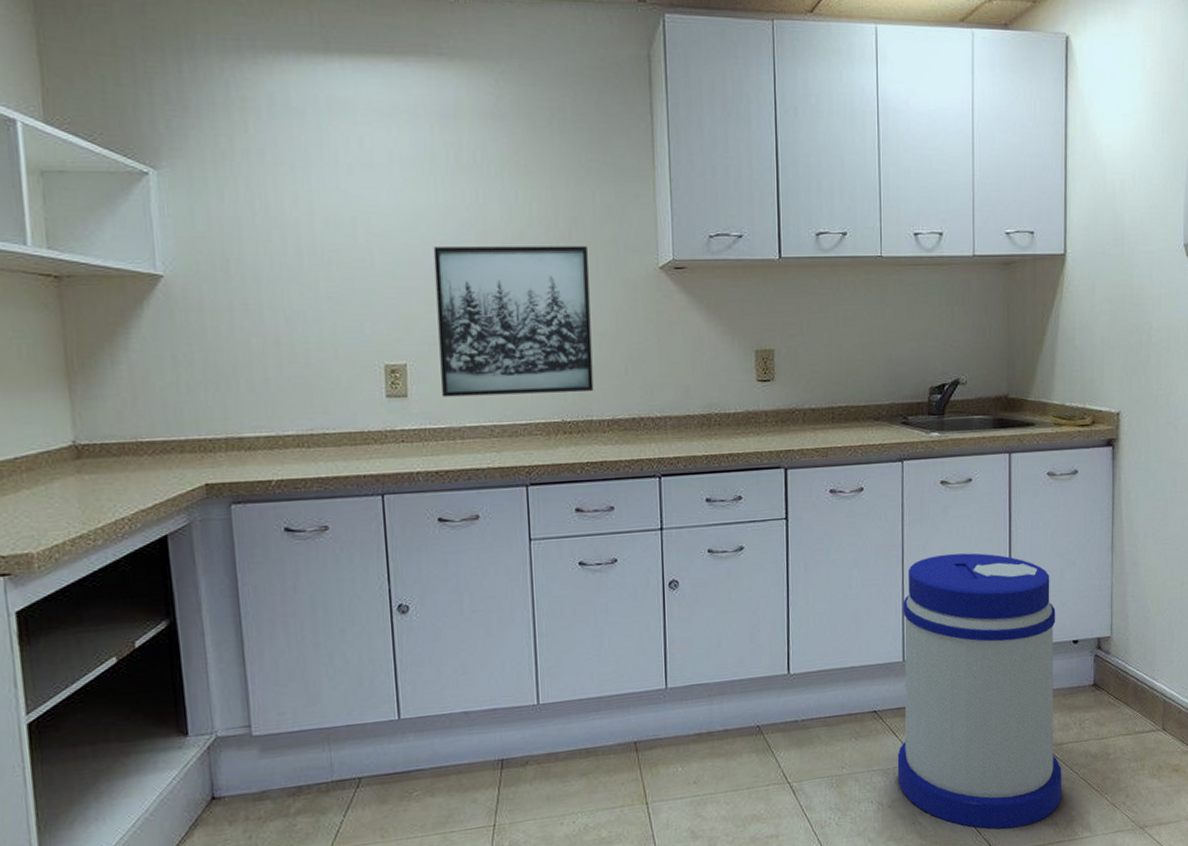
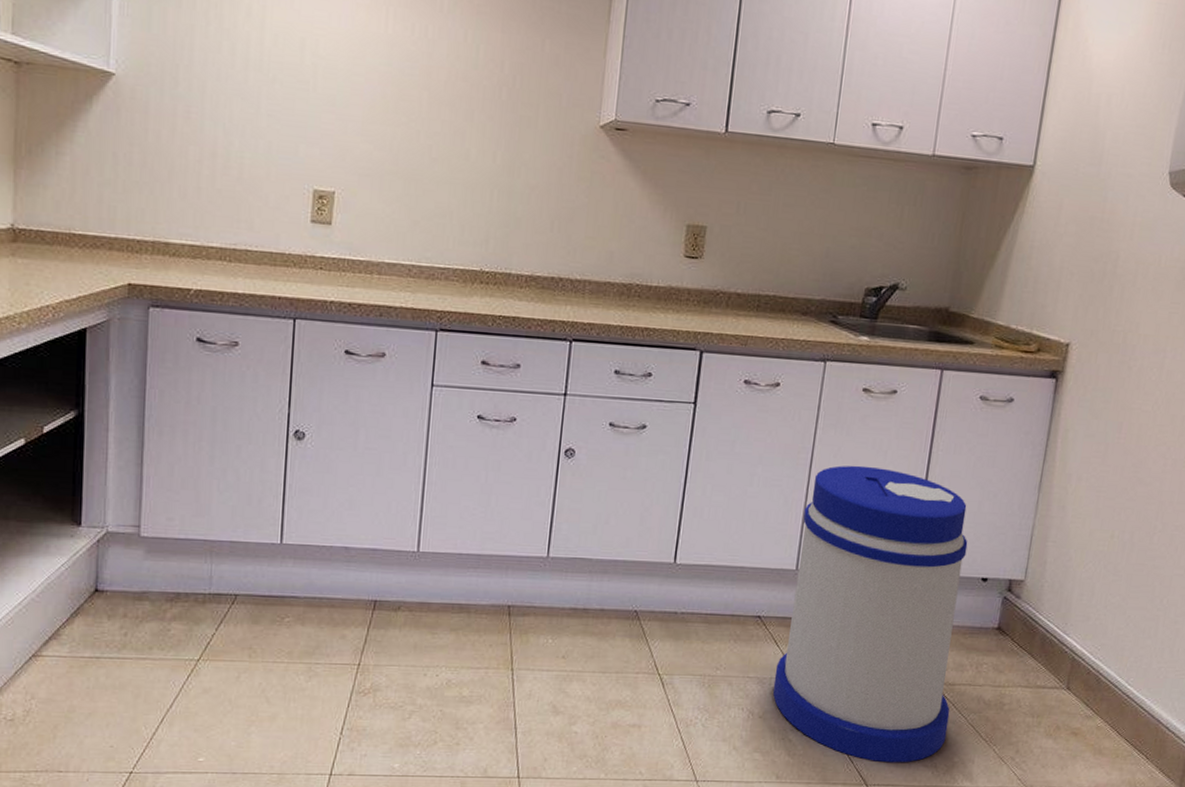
wall art: present [433,245,594,397] -> none [366,77,530,244]

